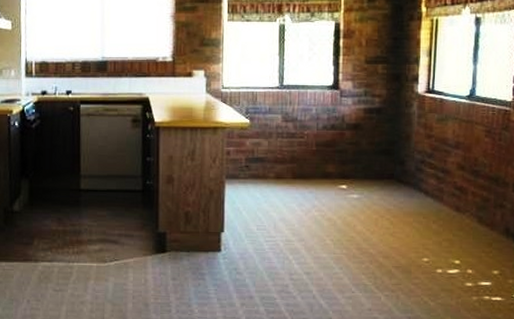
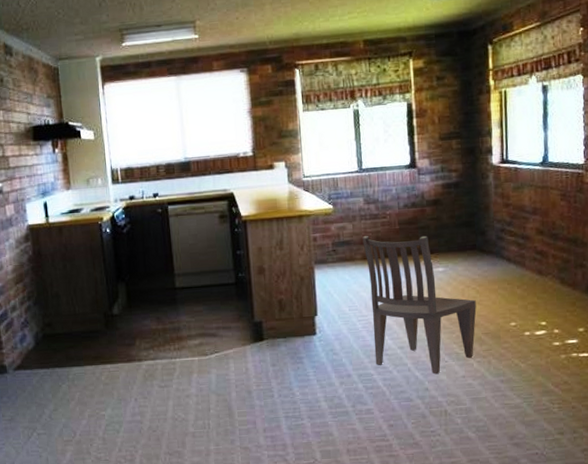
dining chair: none [277,153,389,305] -> present [362,235,477,375]

